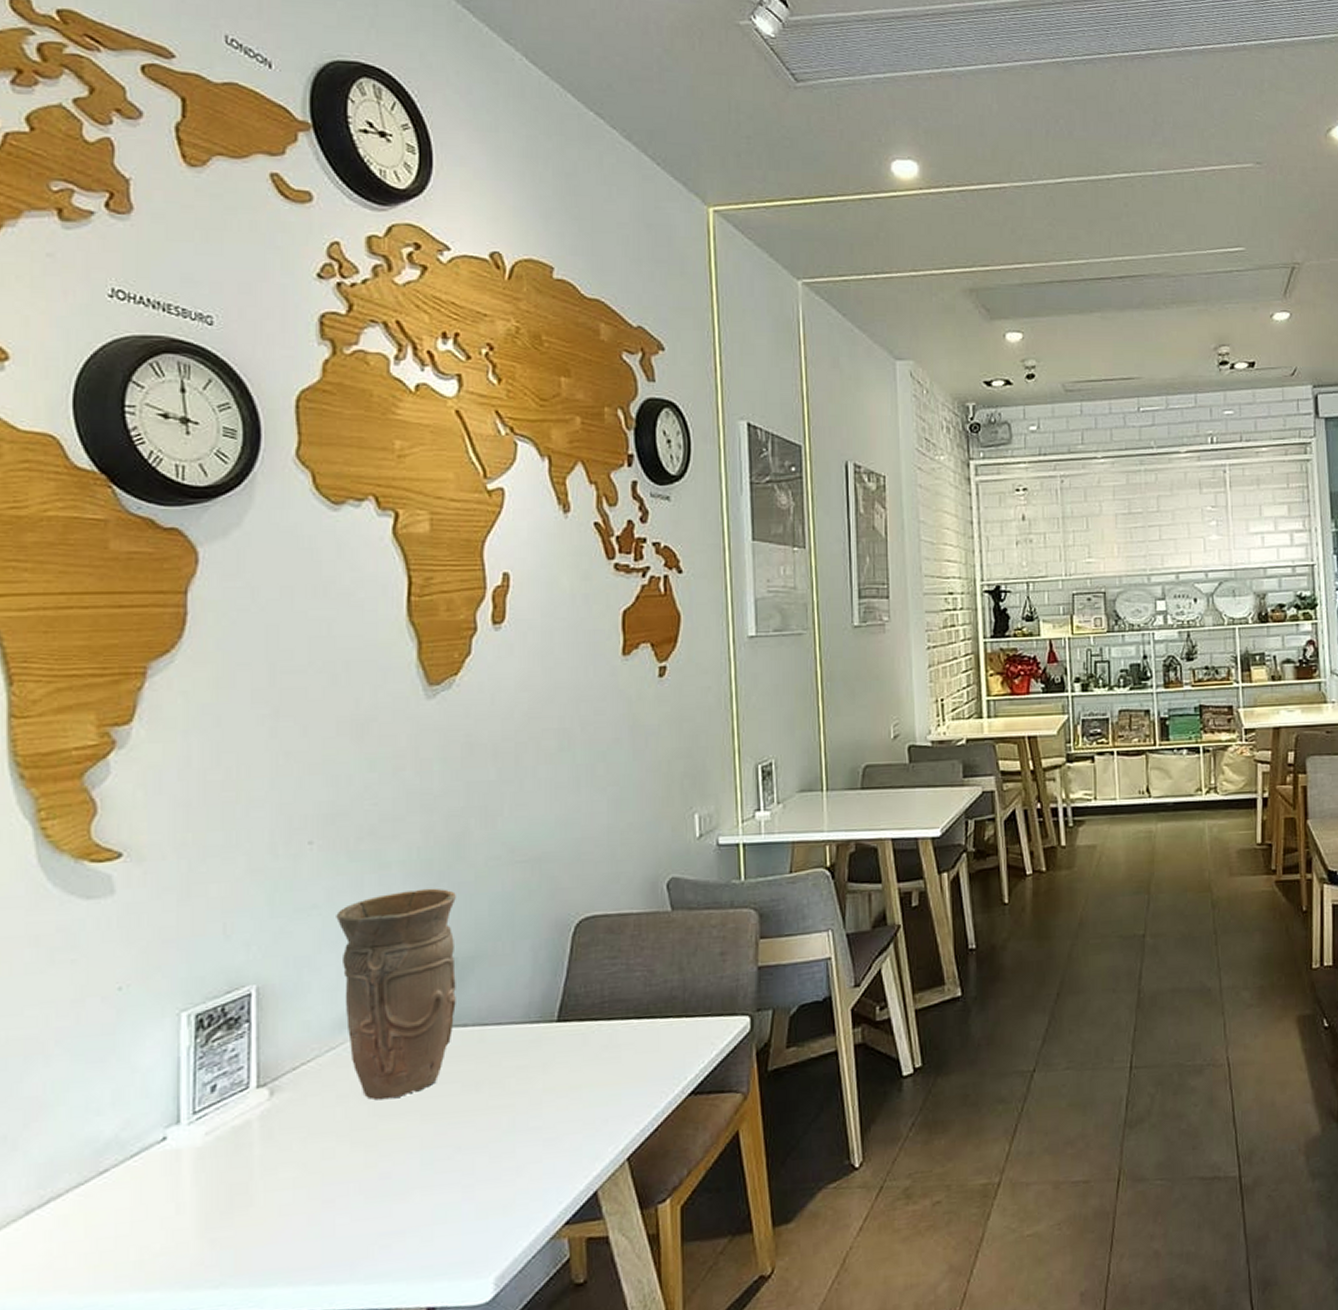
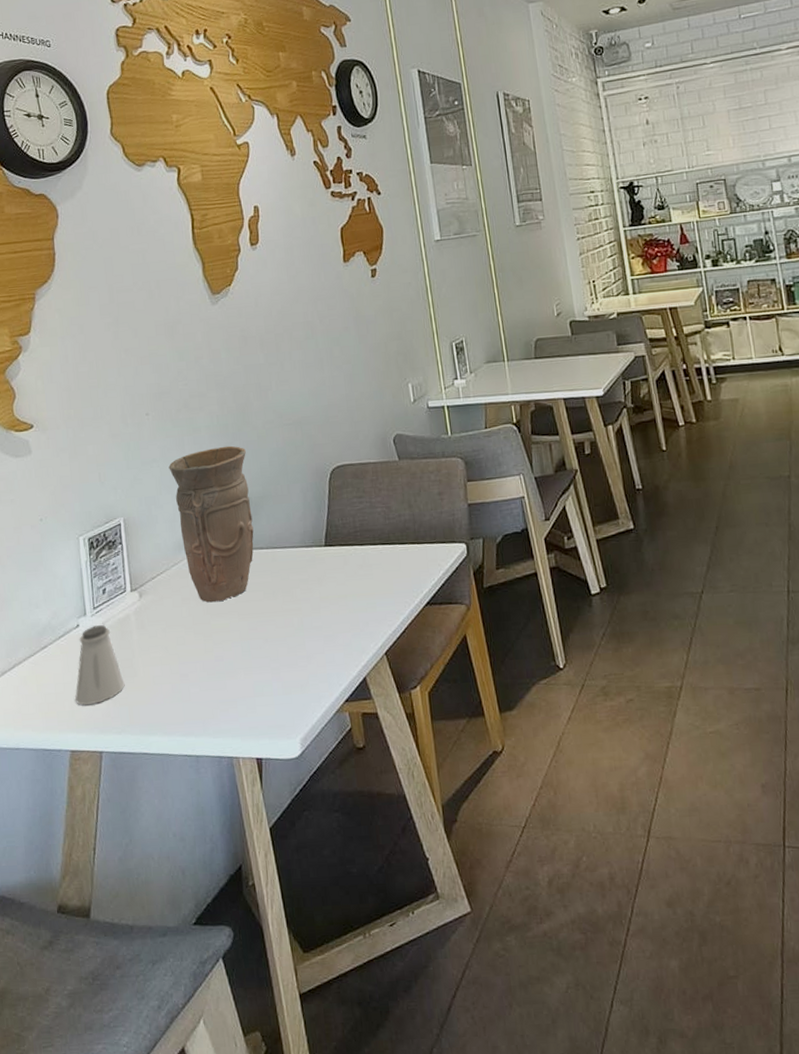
saltshaker: none [147,1136,232,1252] -> present [74,625,125,706]

